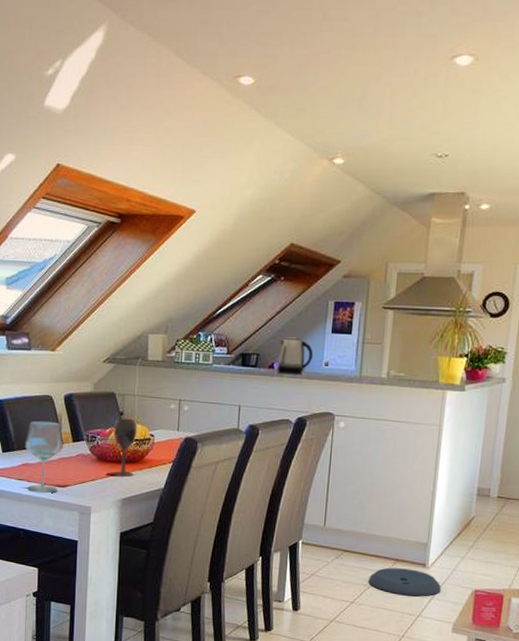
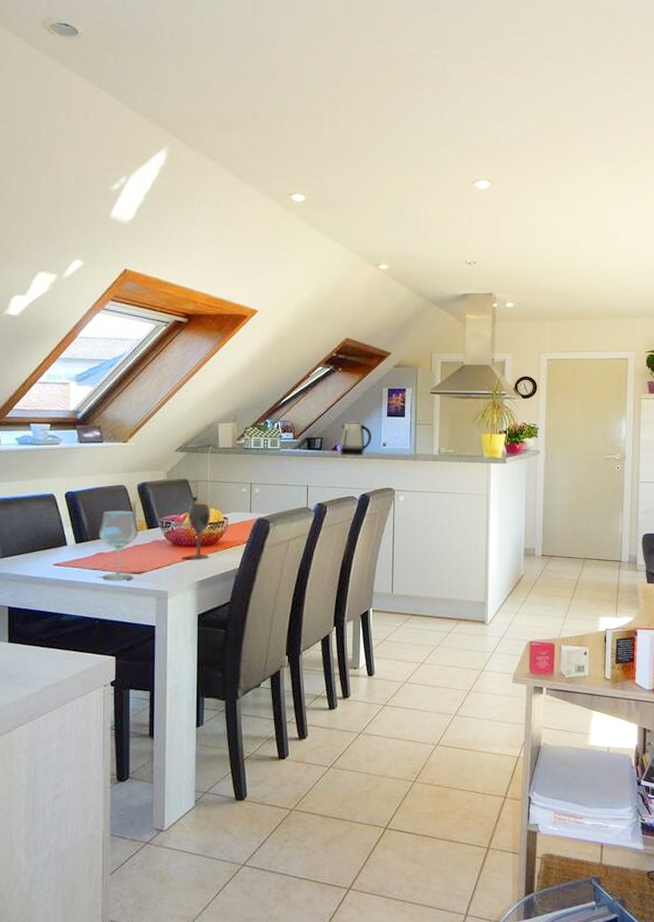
robot vacuum: present [368,567,441,597] -> none [435,627,500,652]

